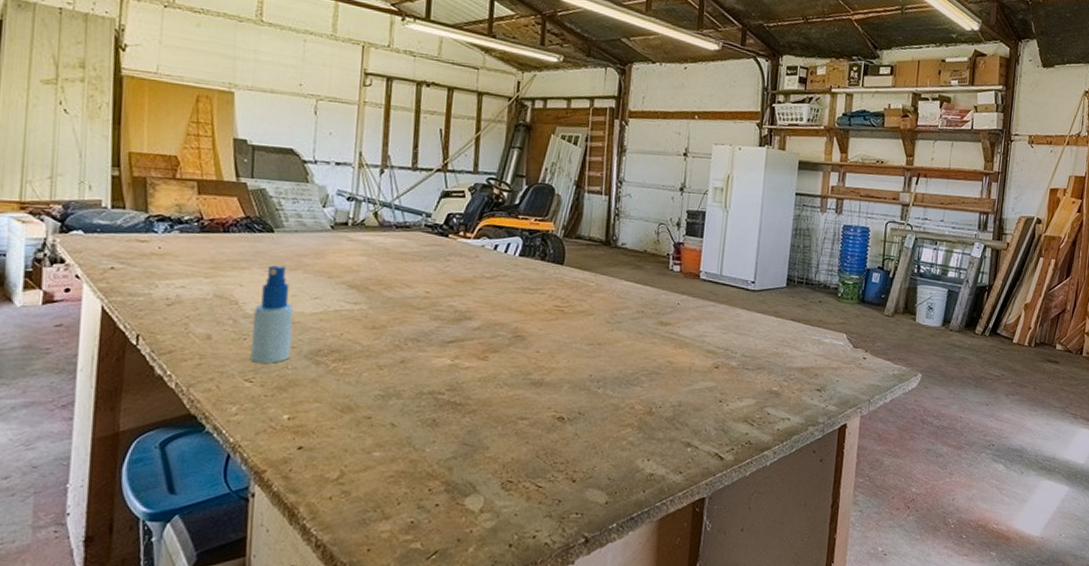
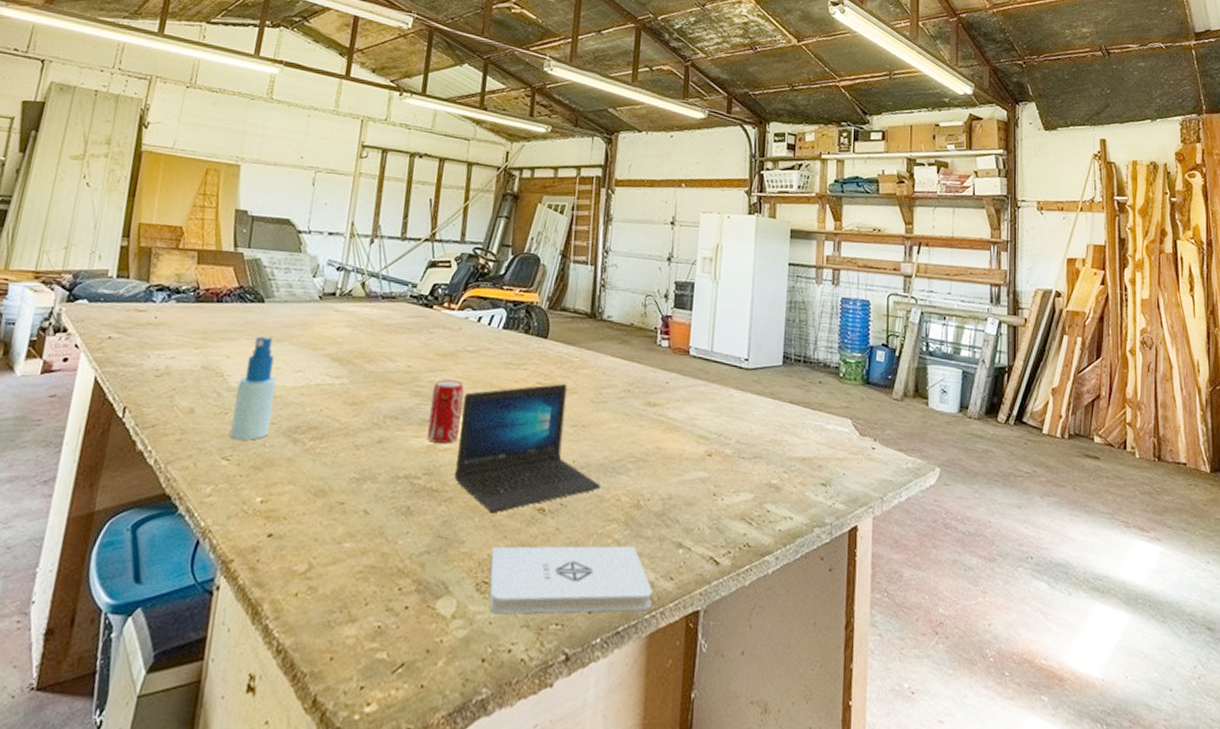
beverage can: none [449,304,483,362] -> present [427,379,464,444]
laptop: none [476,306,617,422] -> present [454,383,602,512]
notepad: none [514,446,663,508] -> present [489,545,652,615]

